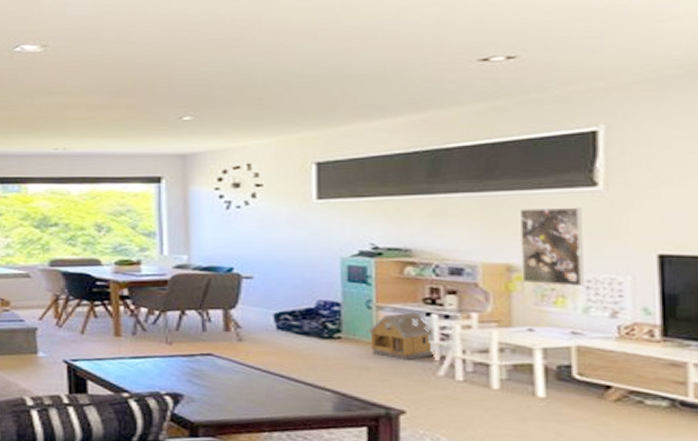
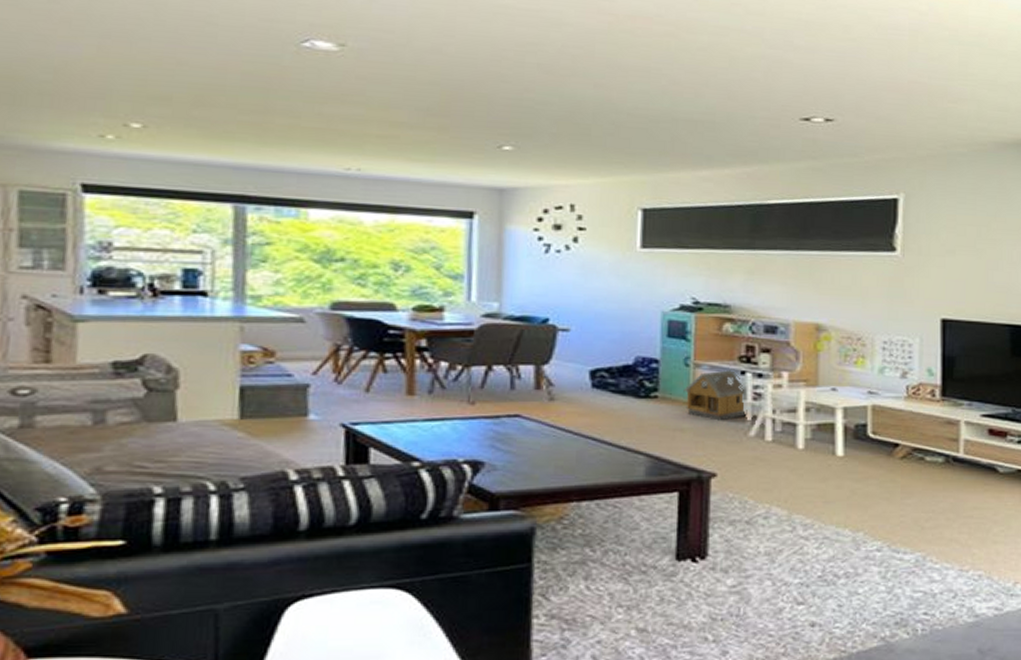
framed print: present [520,207,584,286] -> none [829,269,882,347]

